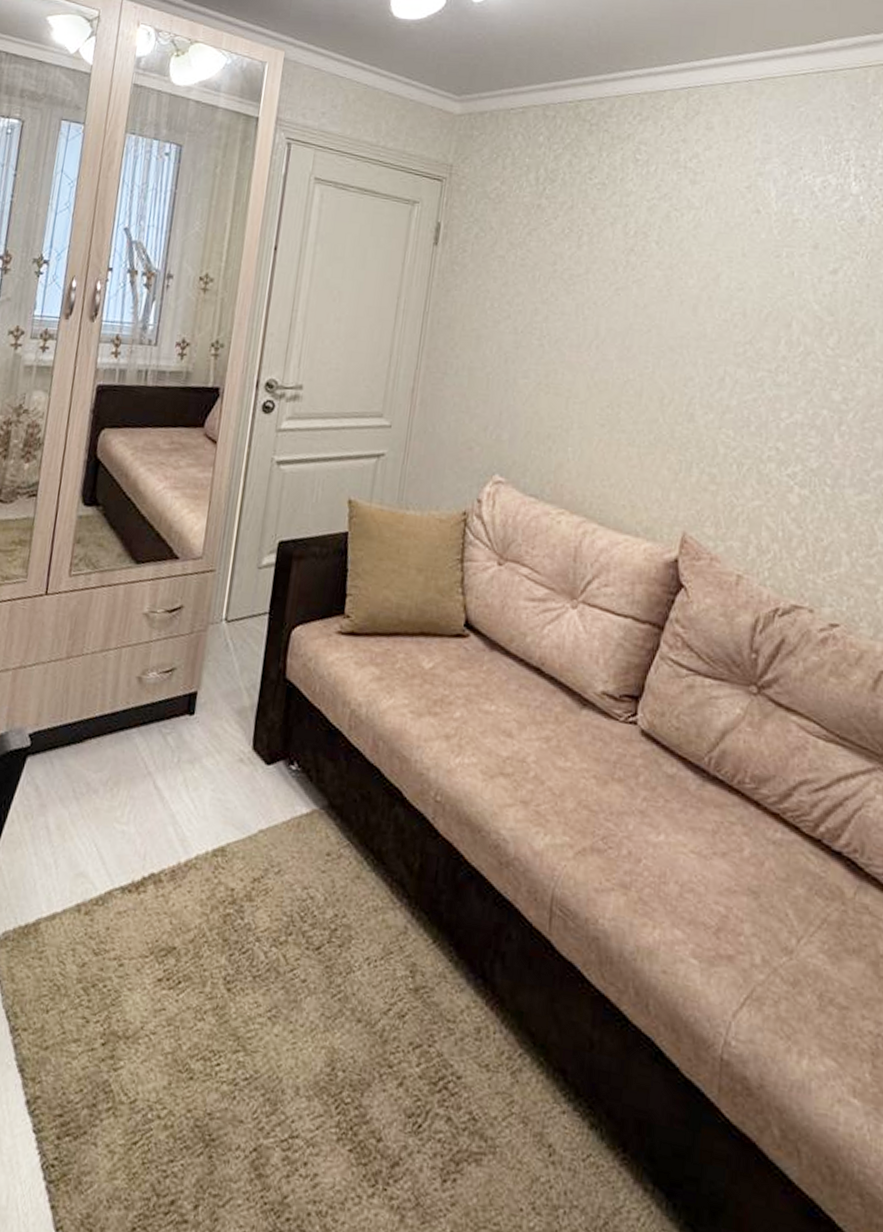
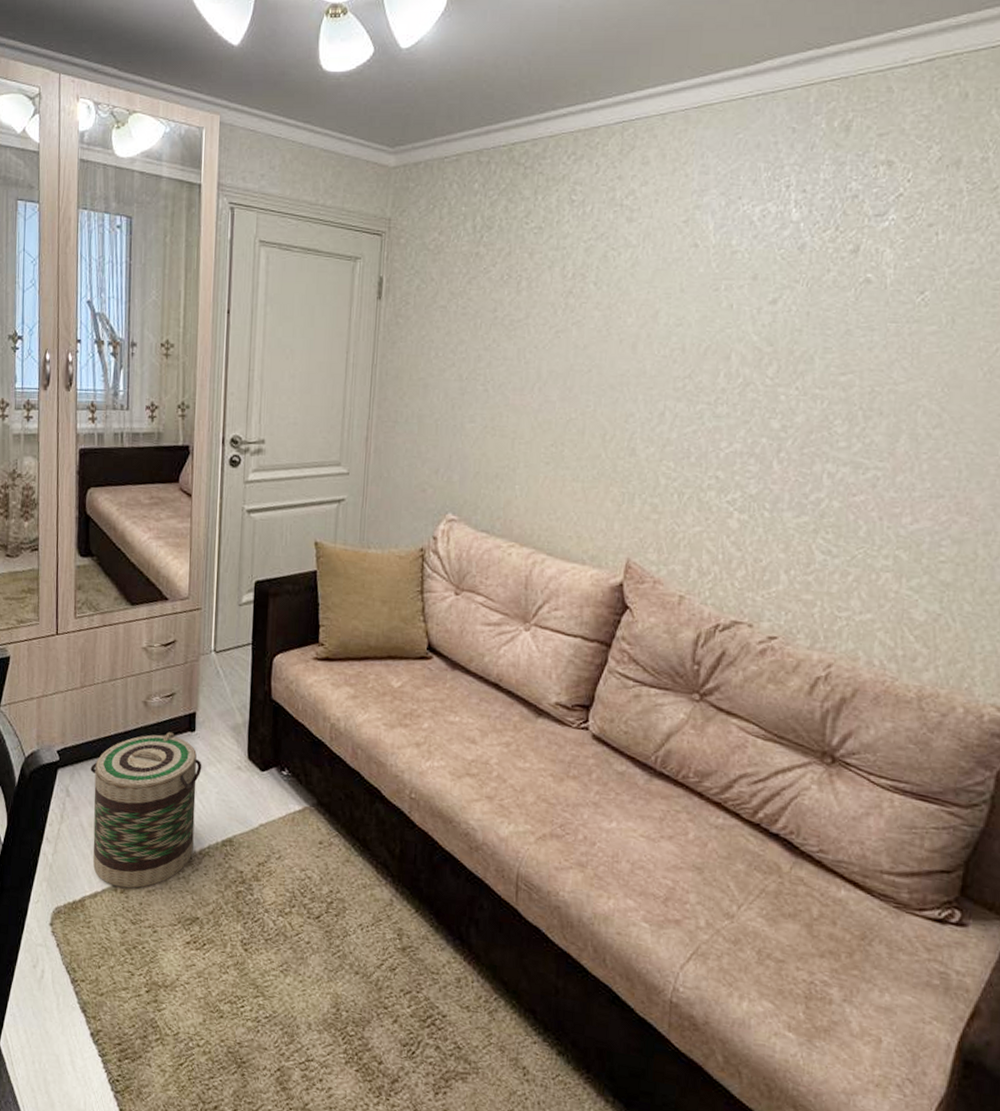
basket: none [55,714,199,909] -> present [90,731,202,889]

